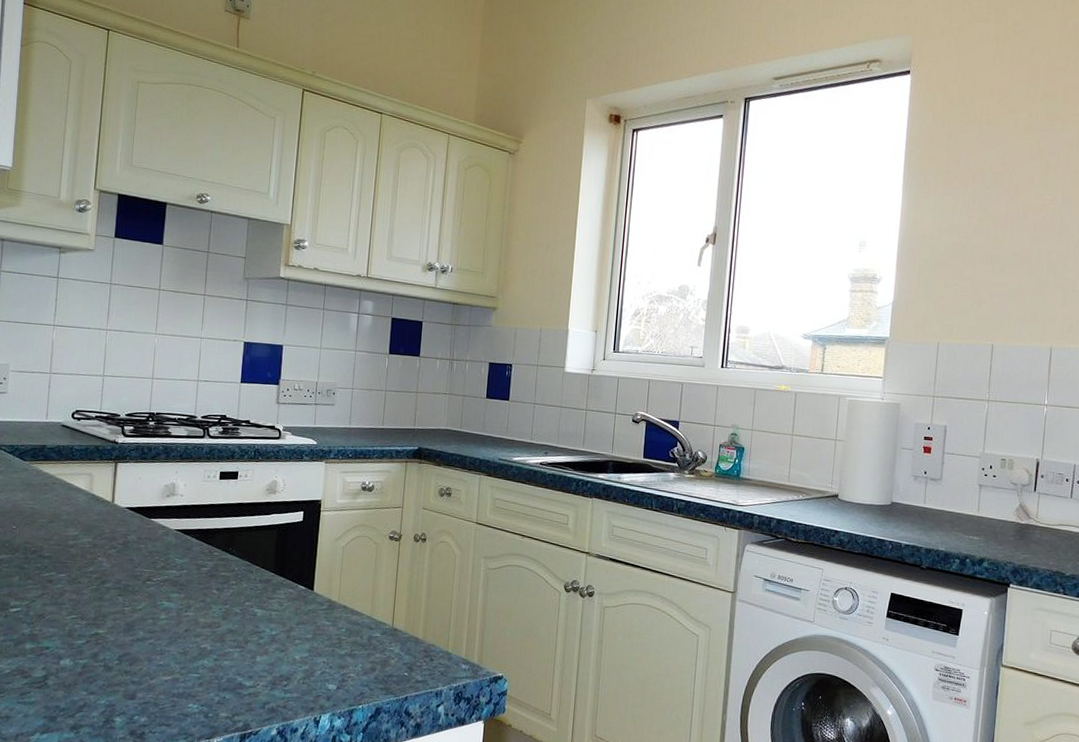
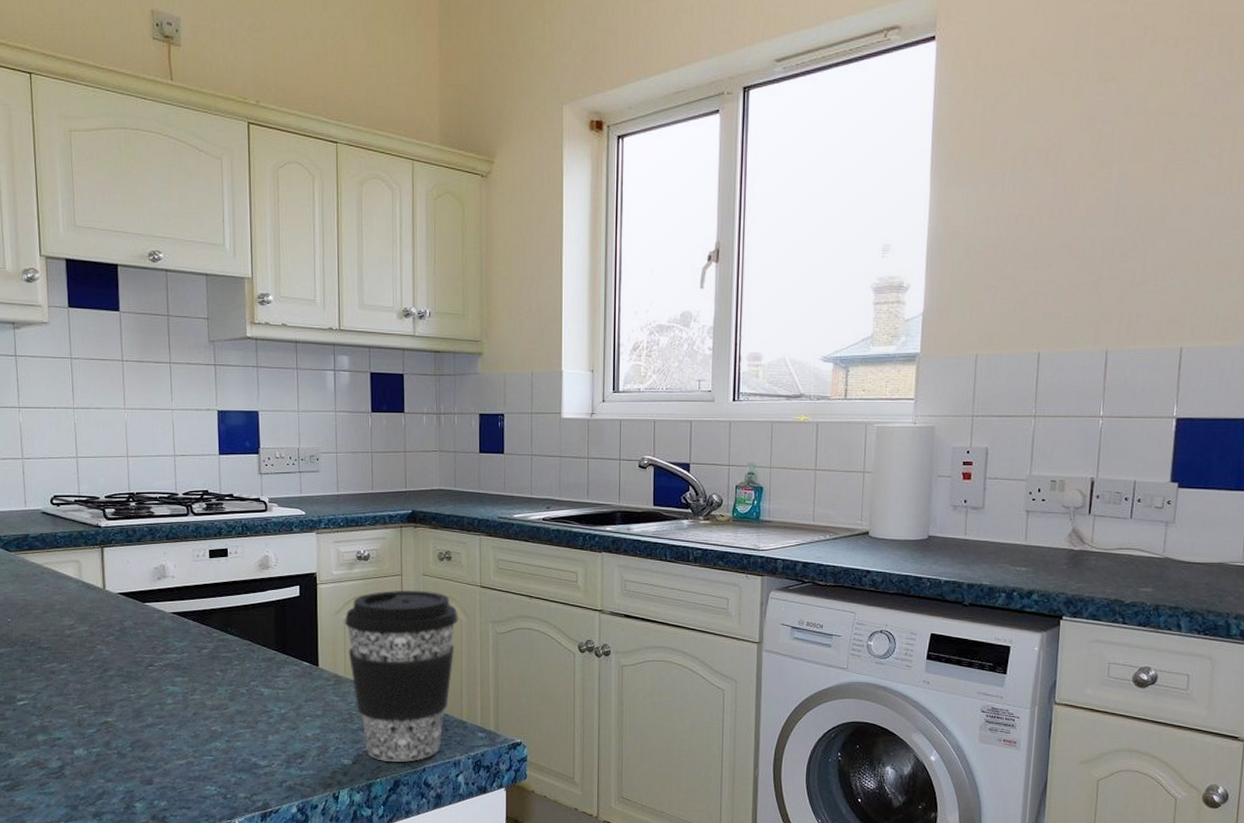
coffee cup: none [344,521,453,690] -> present [345,590,458,762]

